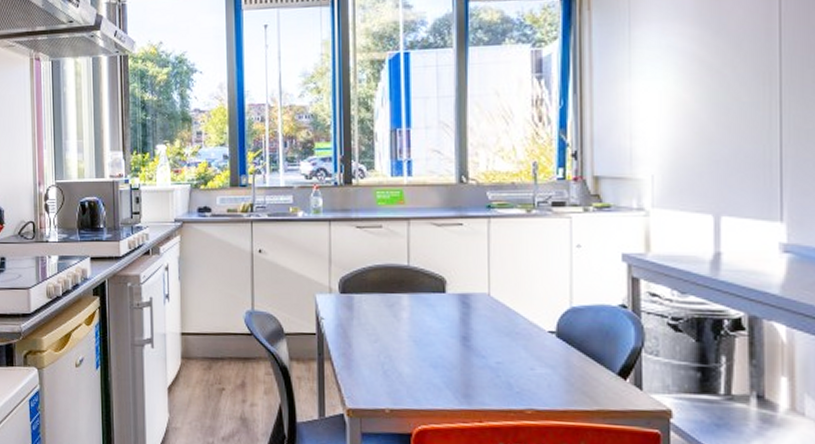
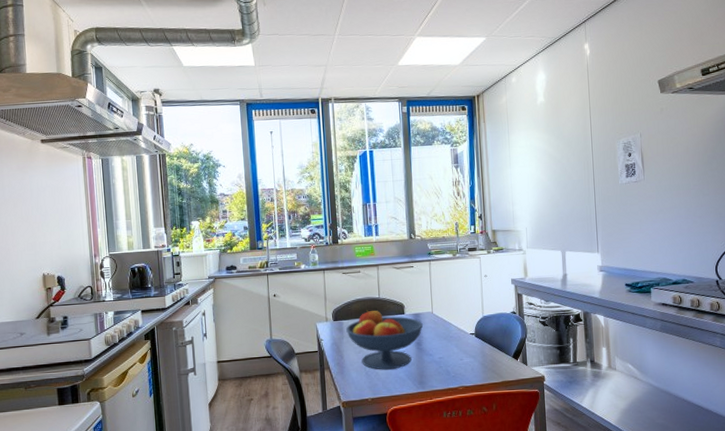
fruit bowl: none [358,281,473,371] -> present [346,309,423,370]

